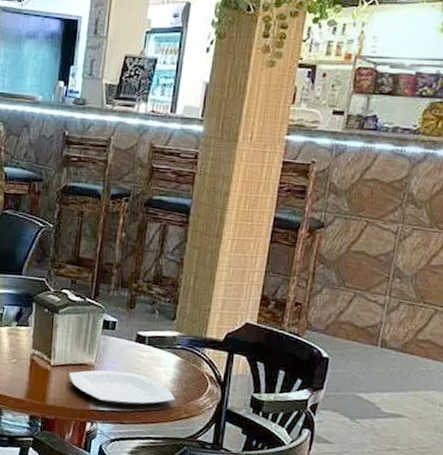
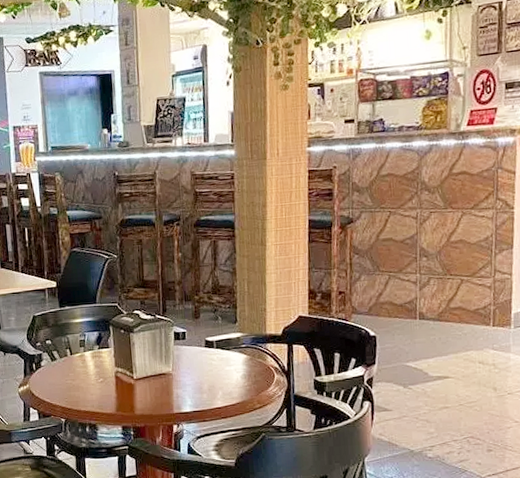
plate: present [69,370,175,406] -> none [151,374,248,406]

